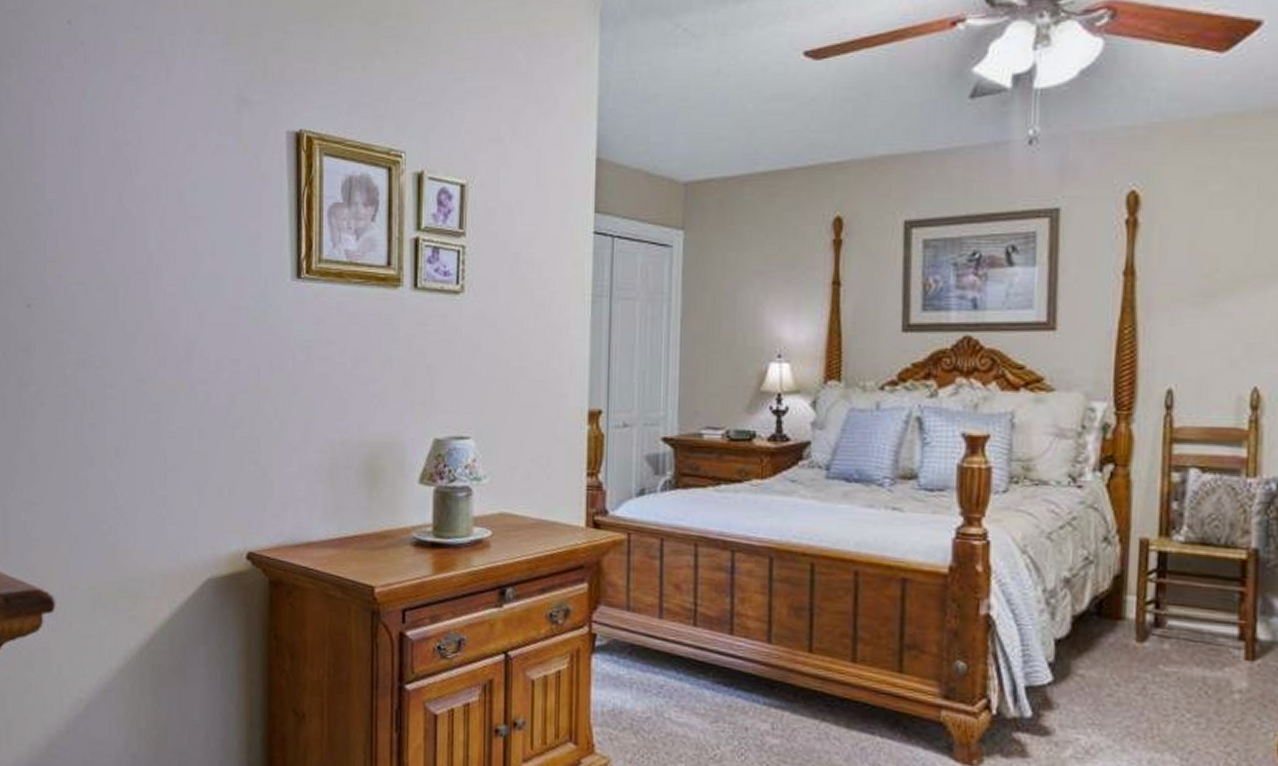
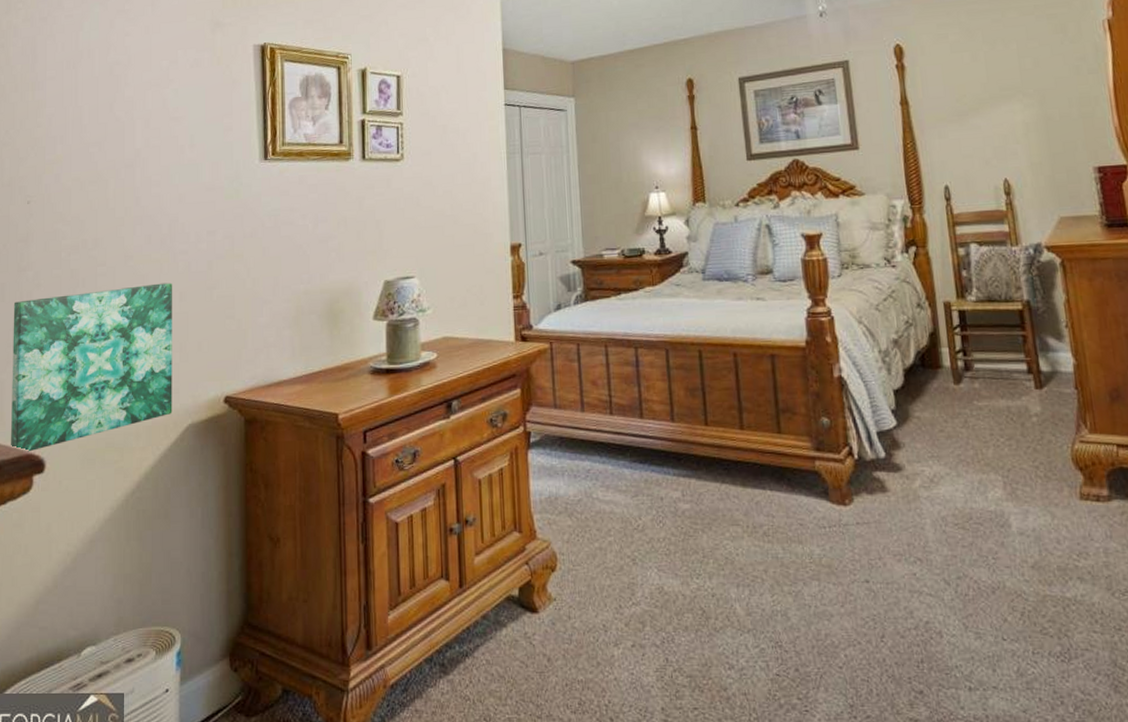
wall art: none [16,415,190,588] -> present [11,283,173,452]

